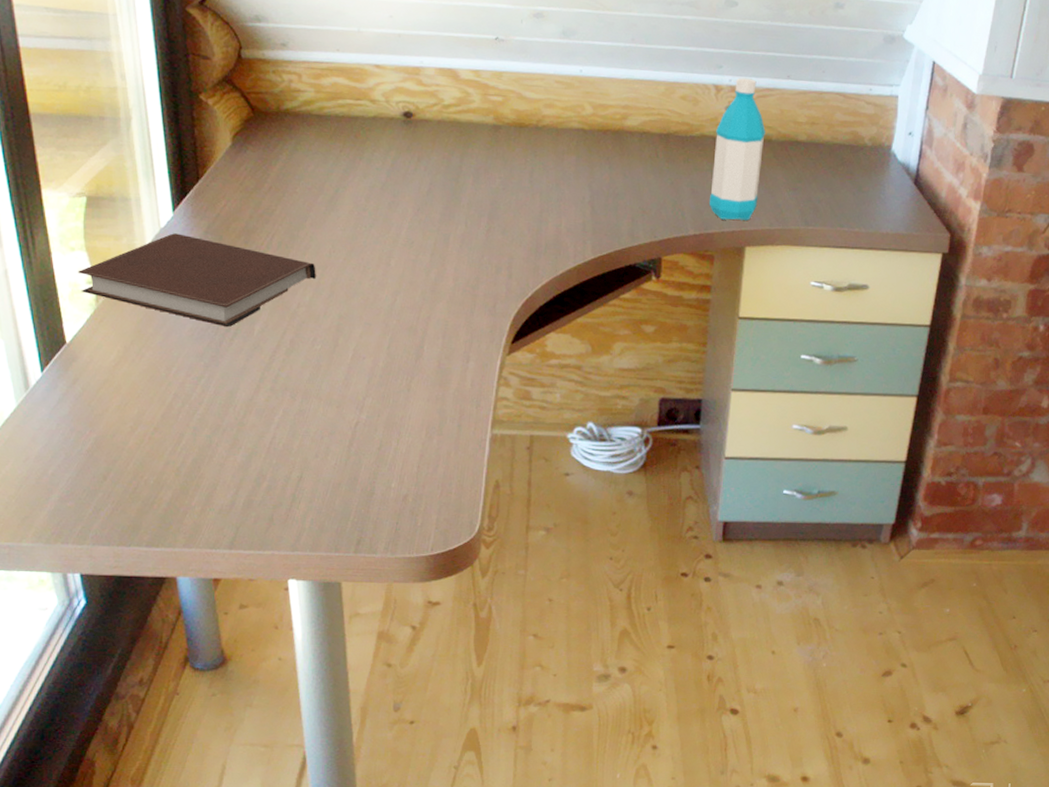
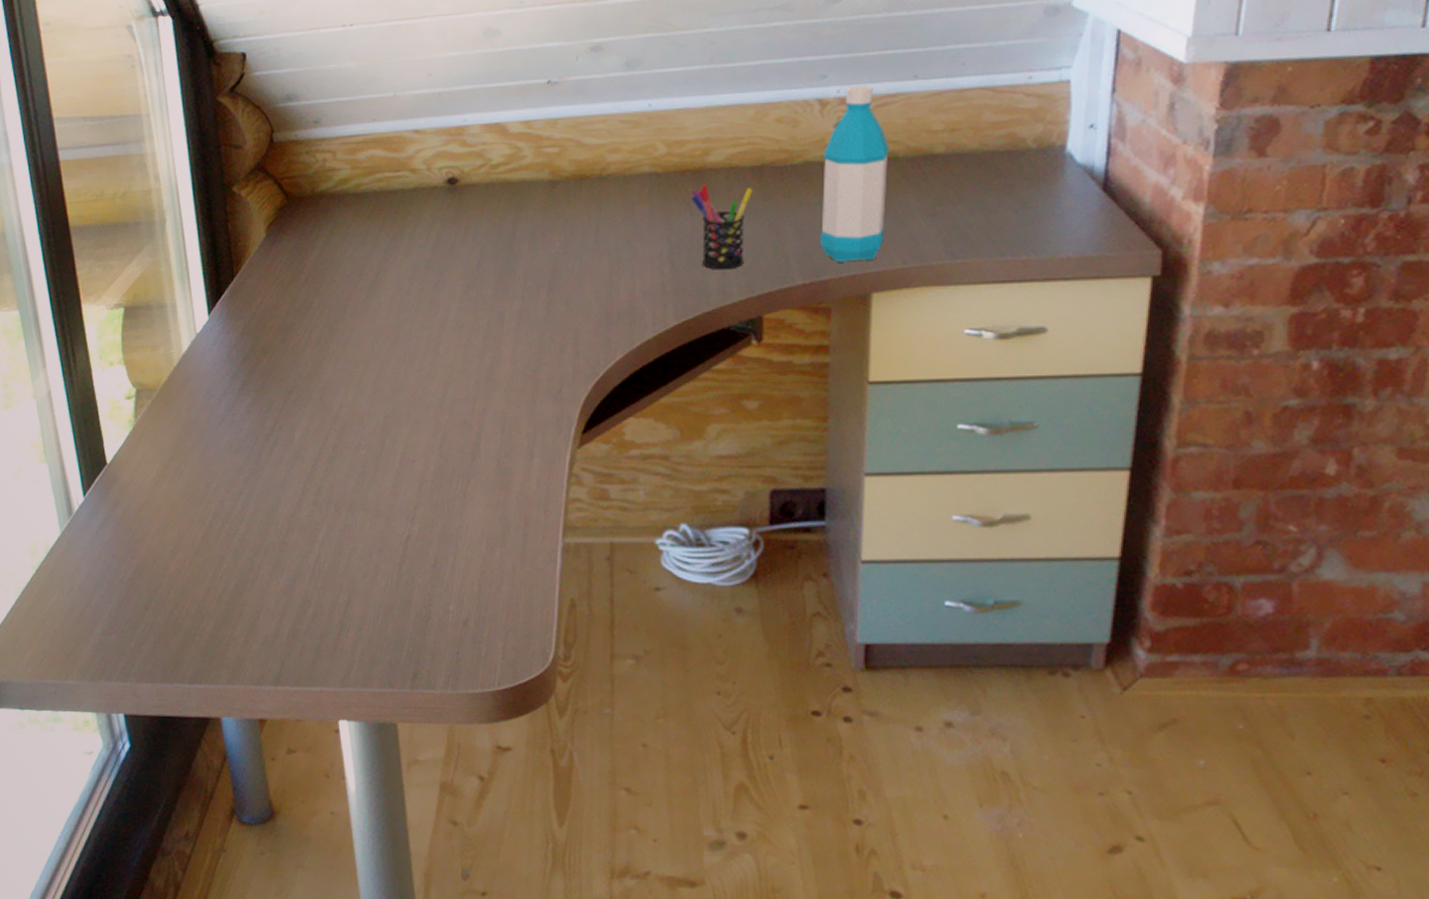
notebook: present [77,233,316,328] -> none [116,338,358,436]
pen holder: none [610,144,660,217] -> present [690,185,753,270]

